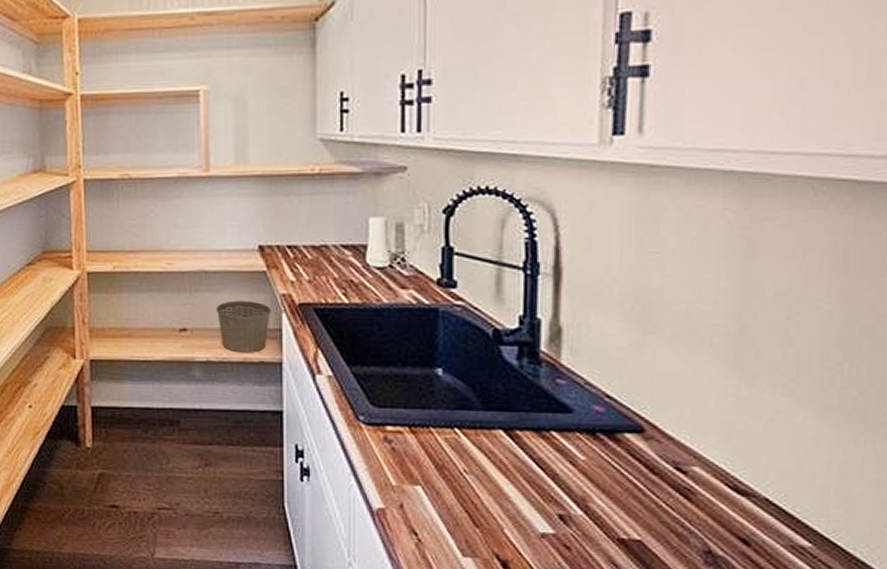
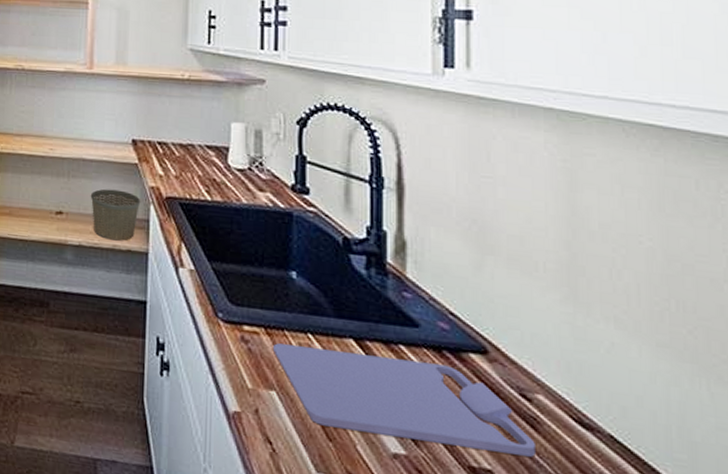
cutting board: none [417,440,688,525] -> present [272,343,535,457]

